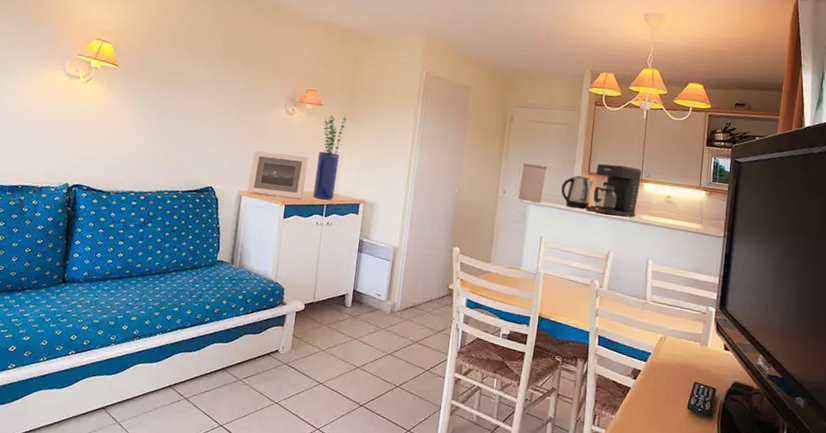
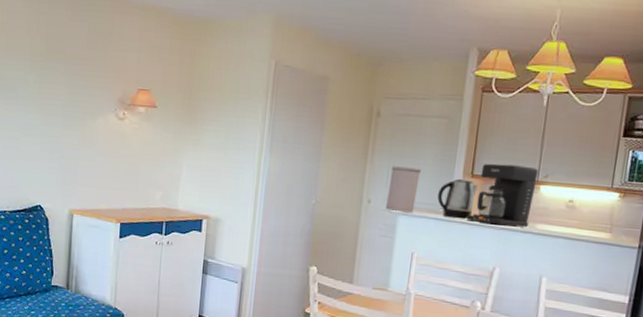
picture frame: present [247,150,309,199] -> none [78,162,144,216]
vase: present [313,114,347,200] -> none [150,116,185,217]

